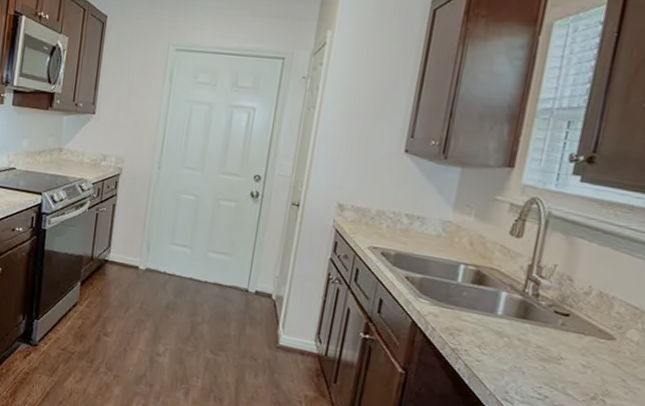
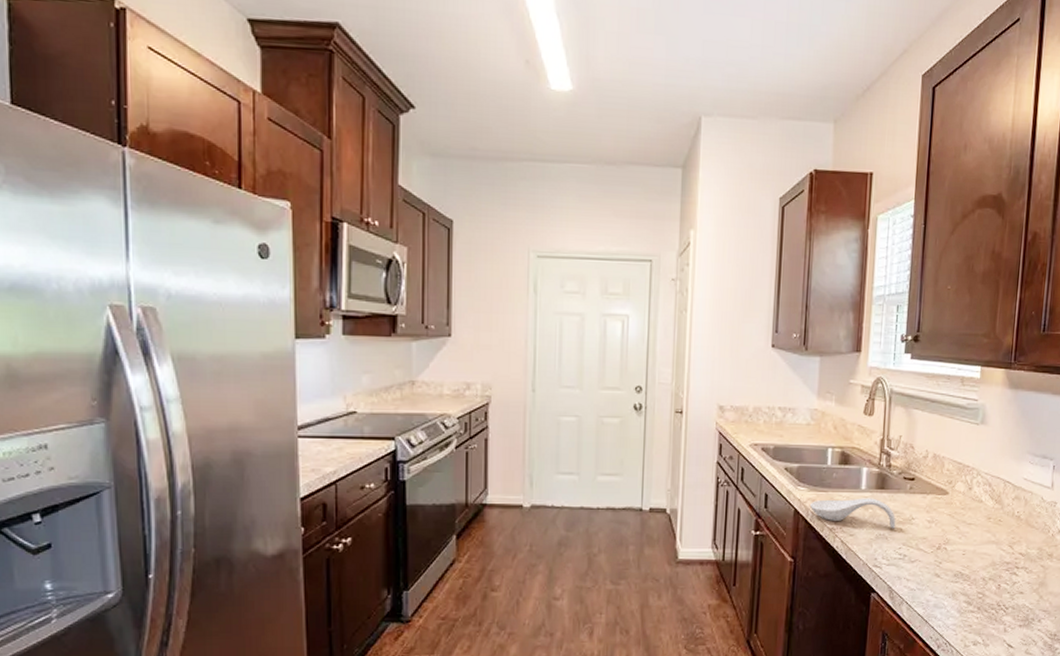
spoon rest: none [431,316,539,365] -> present [810,498,896,529]

